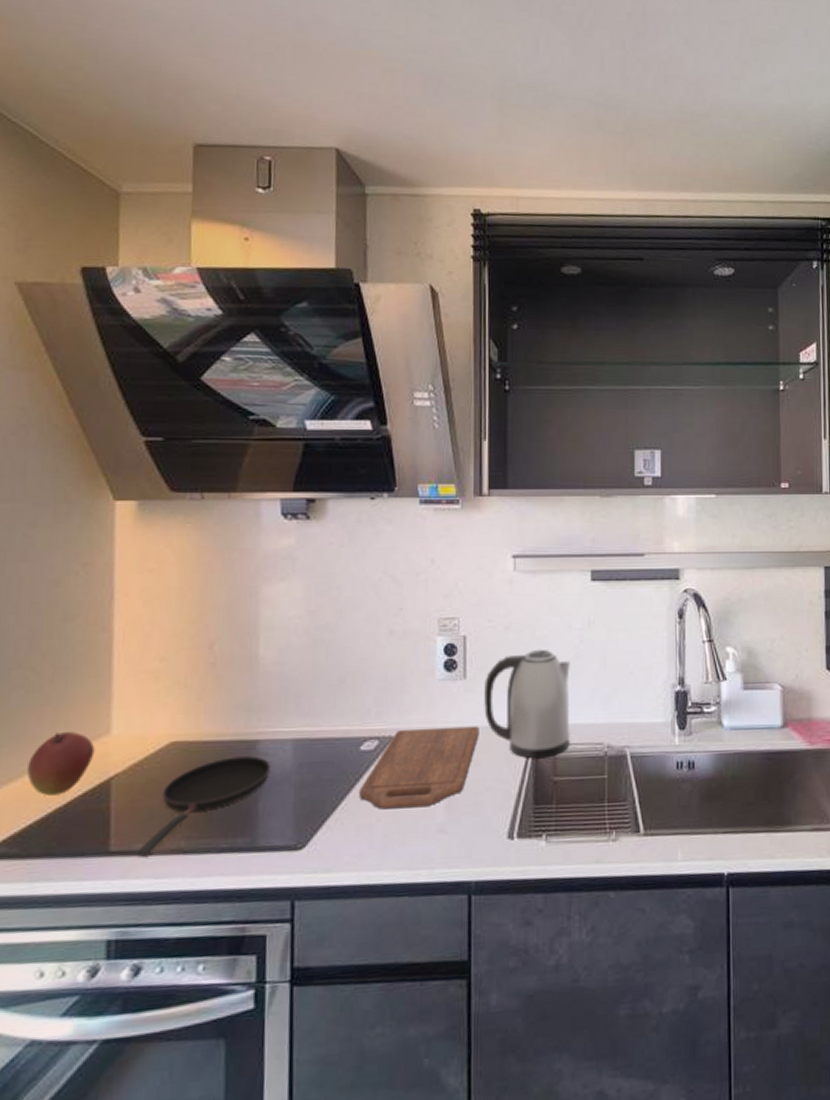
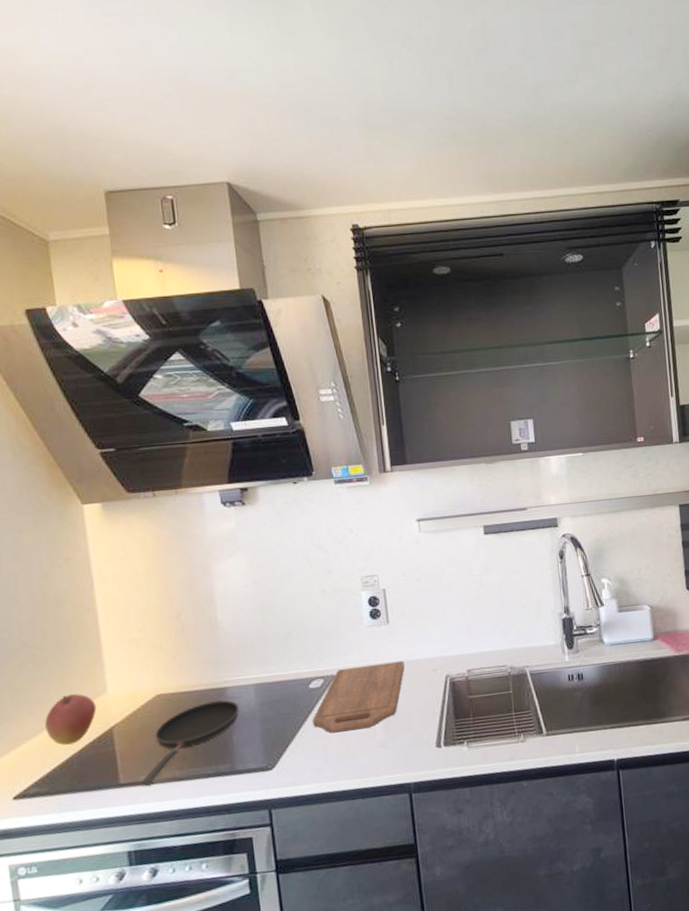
kettle: present [484,649,570,759] -> none [404,594,480,683]

